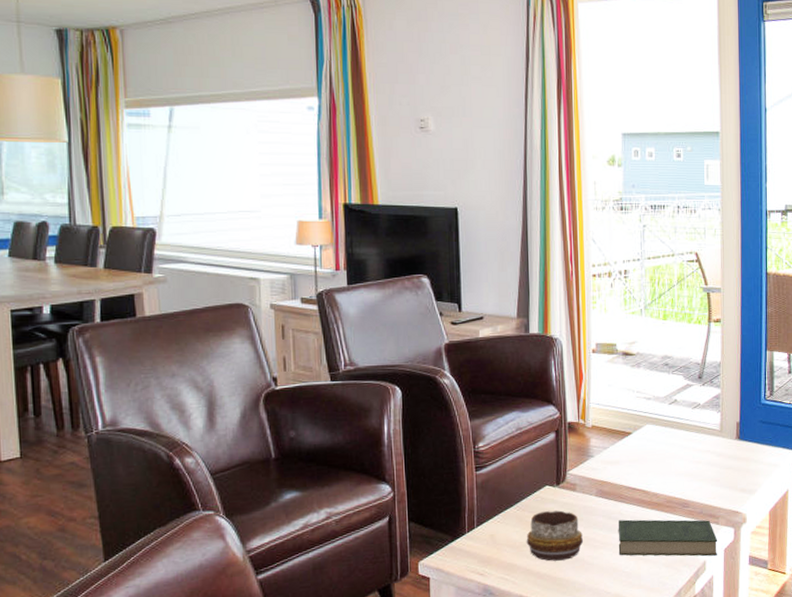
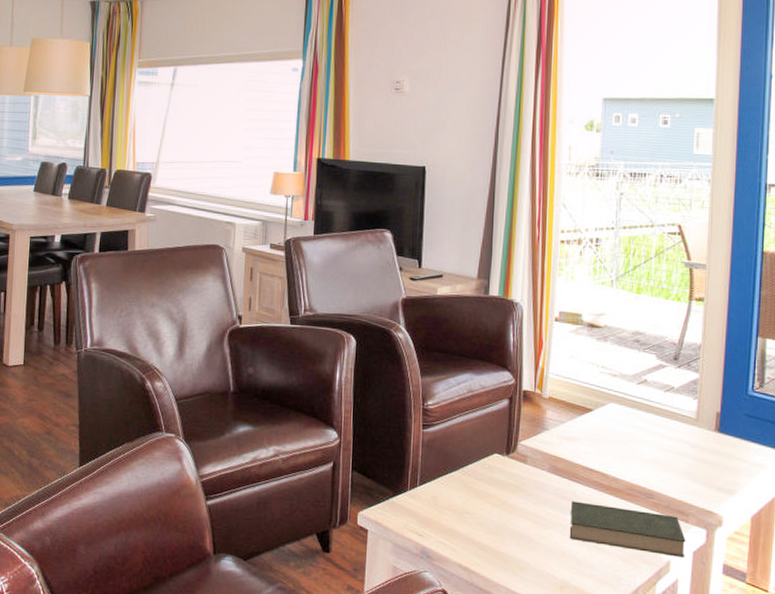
decorative bowl: present [526,510,584,561] -> none [469,480,532,535]

